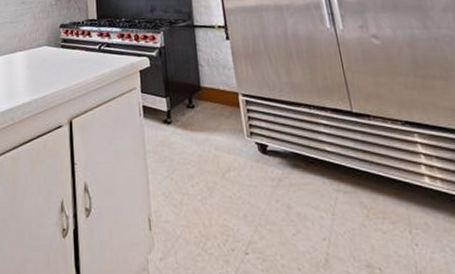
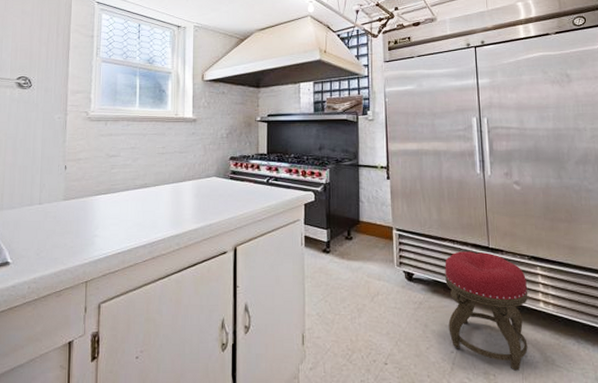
stool: none [302,117,418,263] -> present [445,251,528,371]

